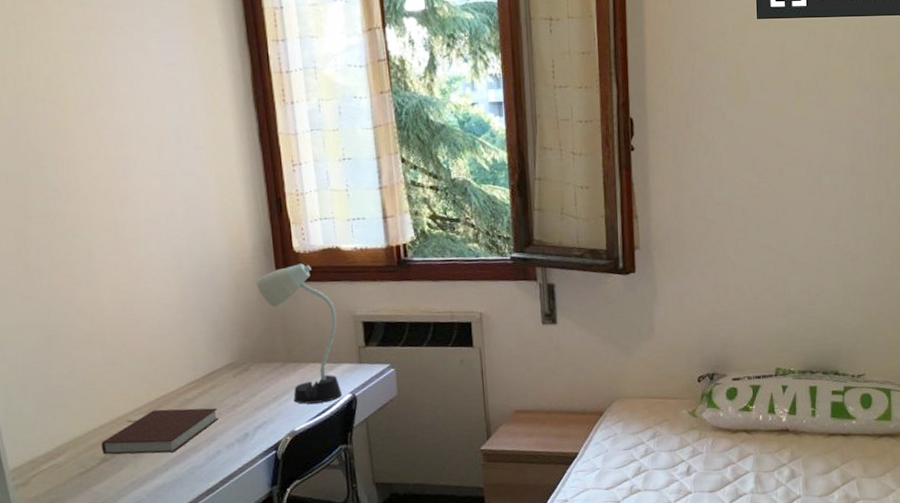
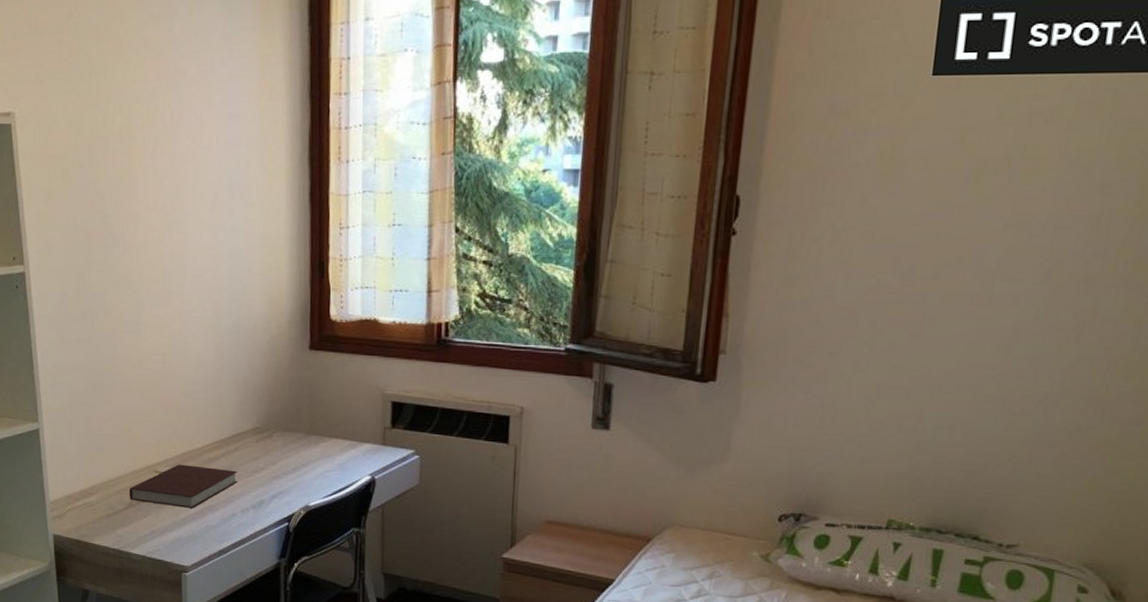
desk lamp: present [256,263,342,404] -> none [289,333,366,481]

